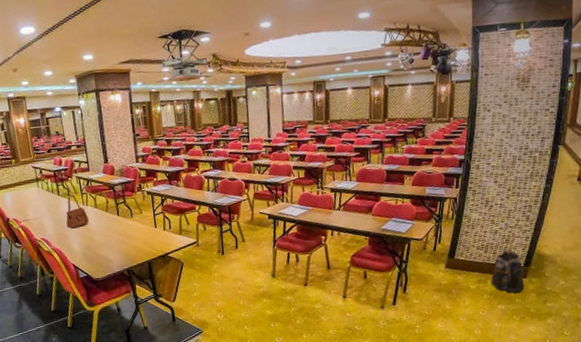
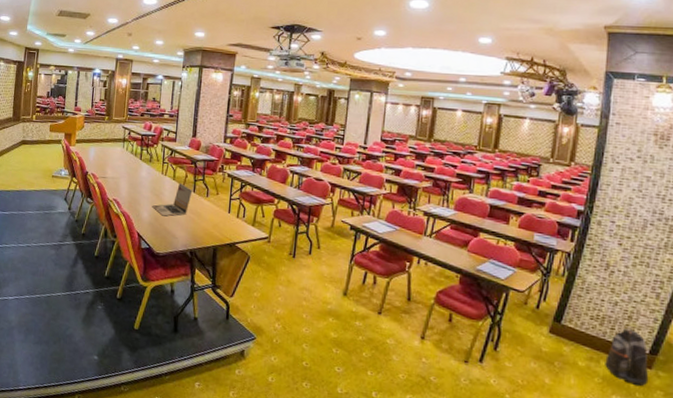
handbag: present [66,194,89,228] -> none [141,161,164,196]
laptop: none [80,209,117,244] -> present [152,182,193,217]

